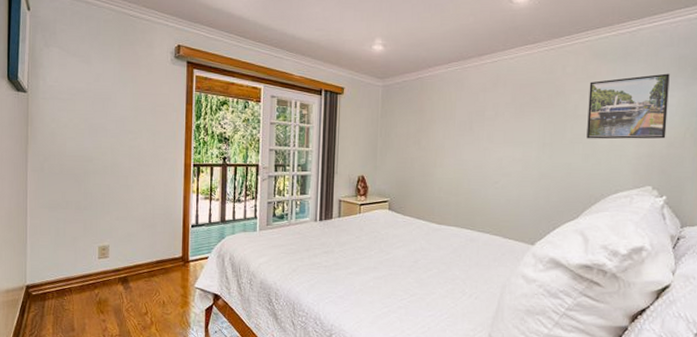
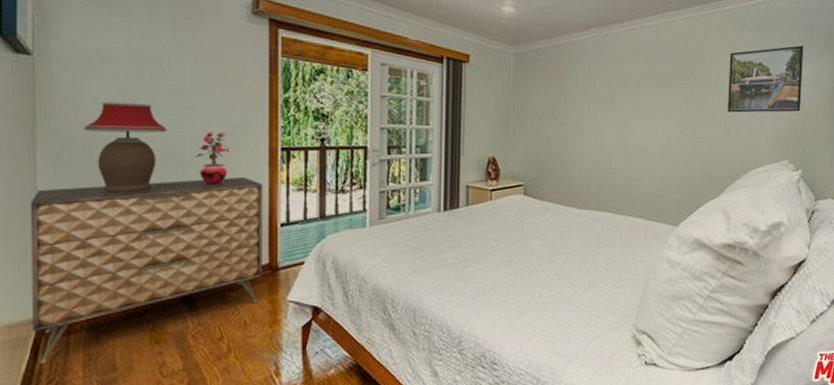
dresser: none [22,187,179,320] -> present [30,178,264,363]
table lamp: none [57,127,113,197] -> present [83,101,167,194]
potted plant: none [133,151,156,192] -> present [196,132,230,185]

